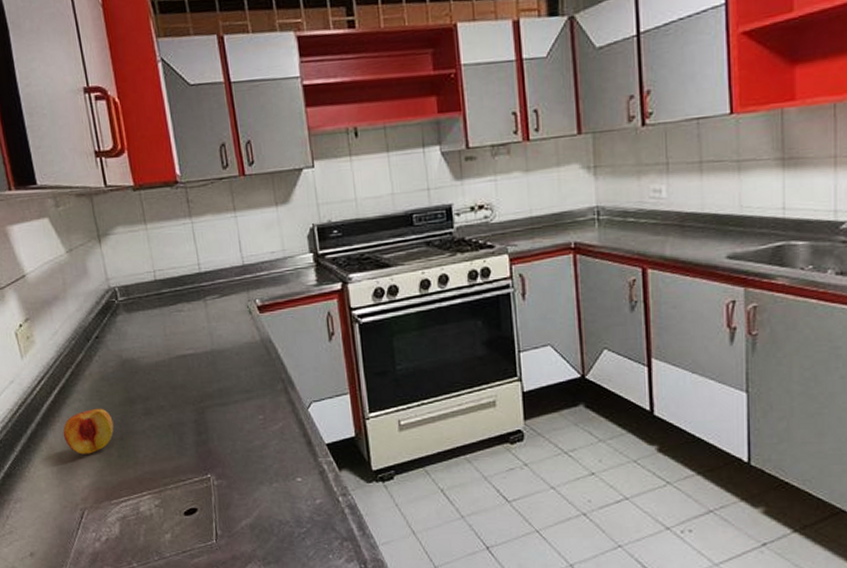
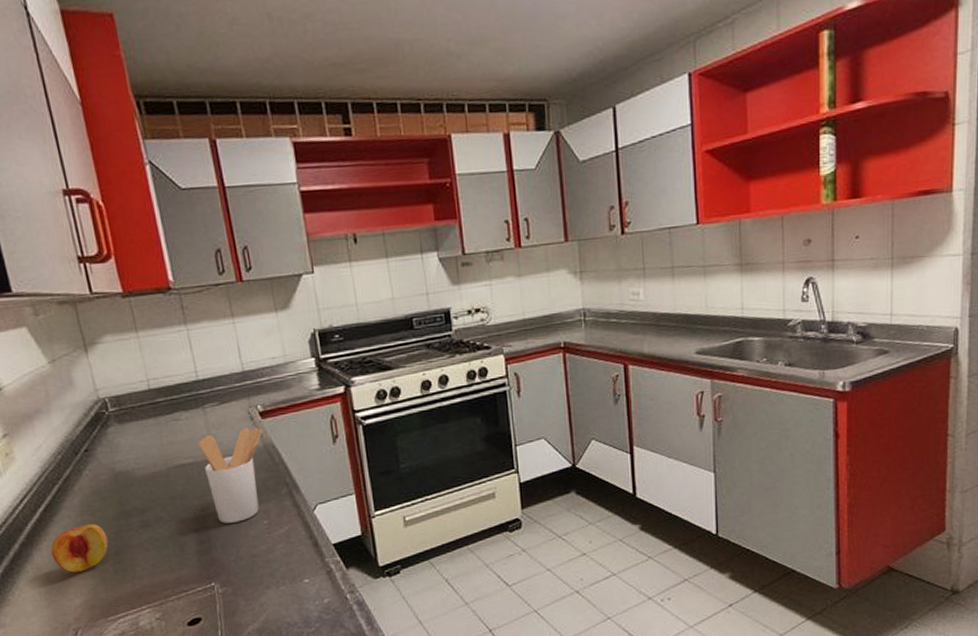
utensil holder: none [199,320,261,416] -> present [198,426,263,524]

